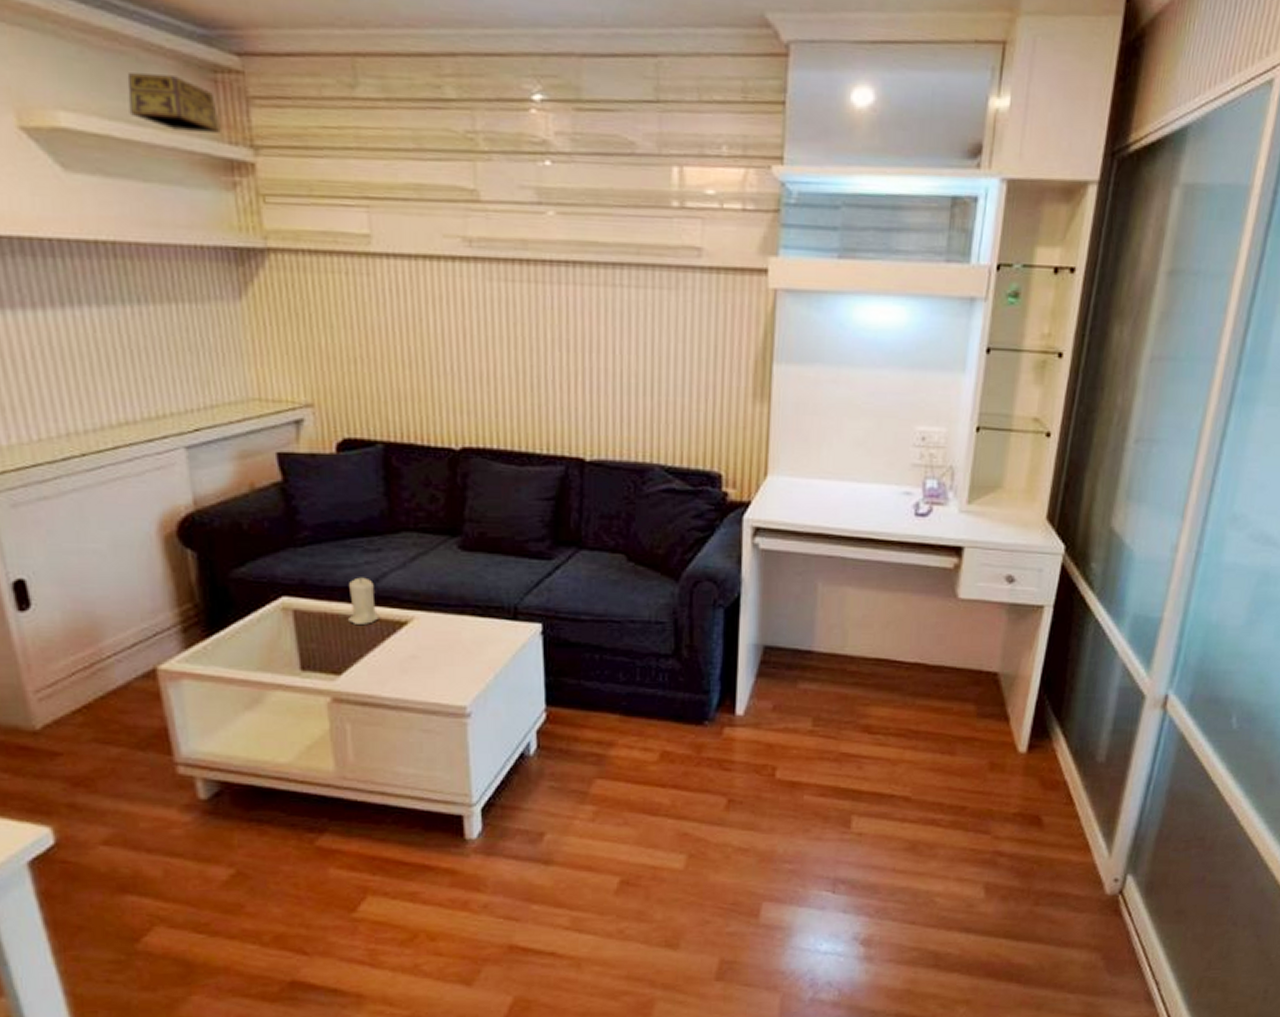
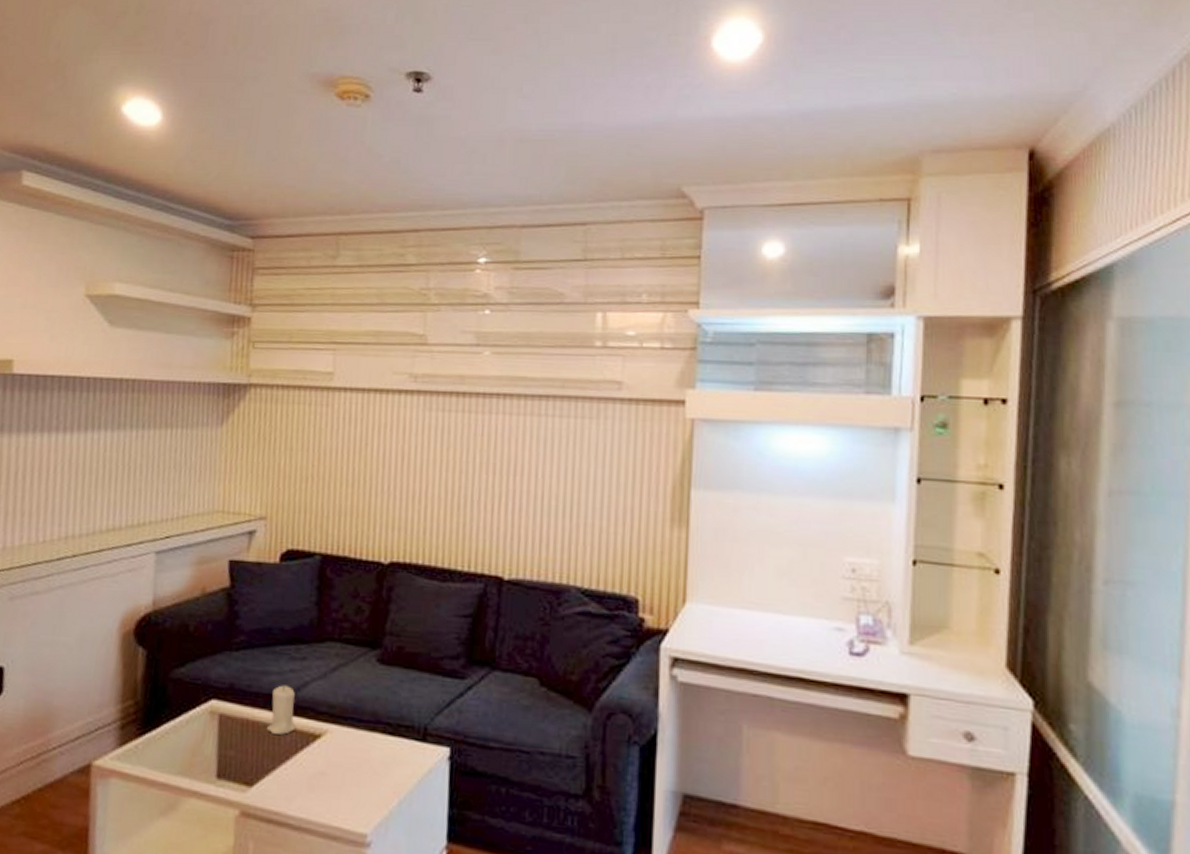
decorative box: present [127,73,221,133] -> none [165,254,230,295]

